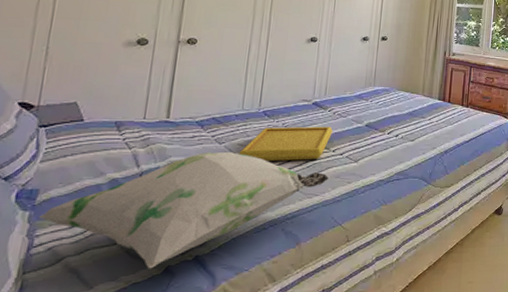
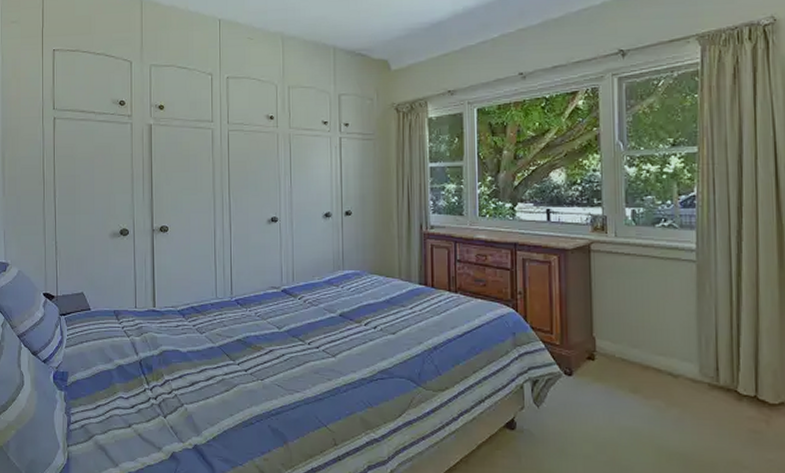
decorative pillow: present [38,152,329,269] -> none [71,342,307,454]
serving tray: present [239,126,333,161] -> none [219,316,305,353]

